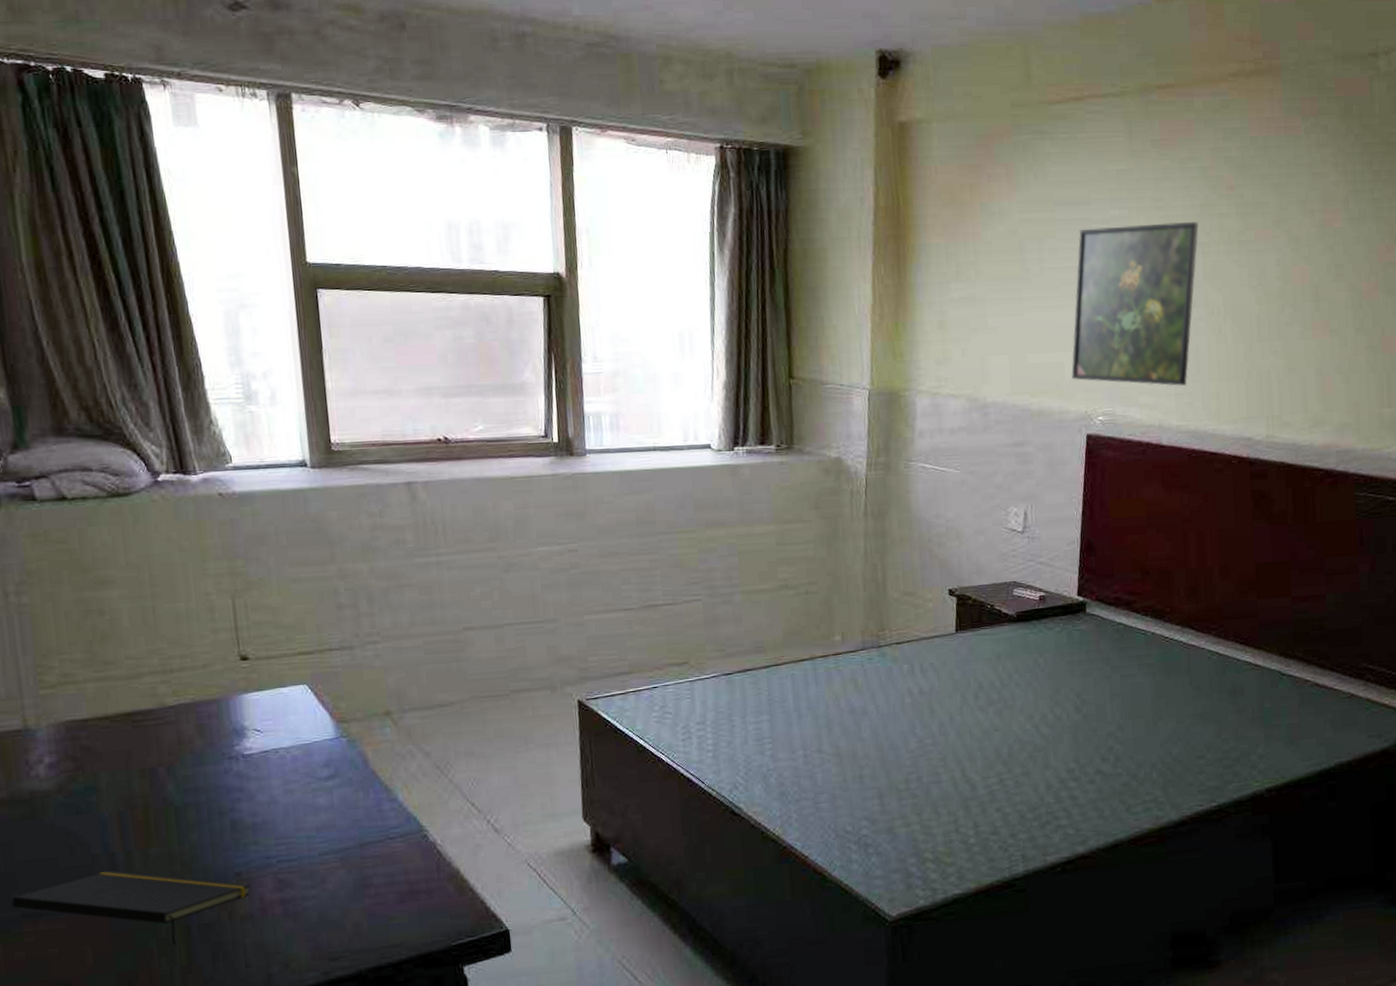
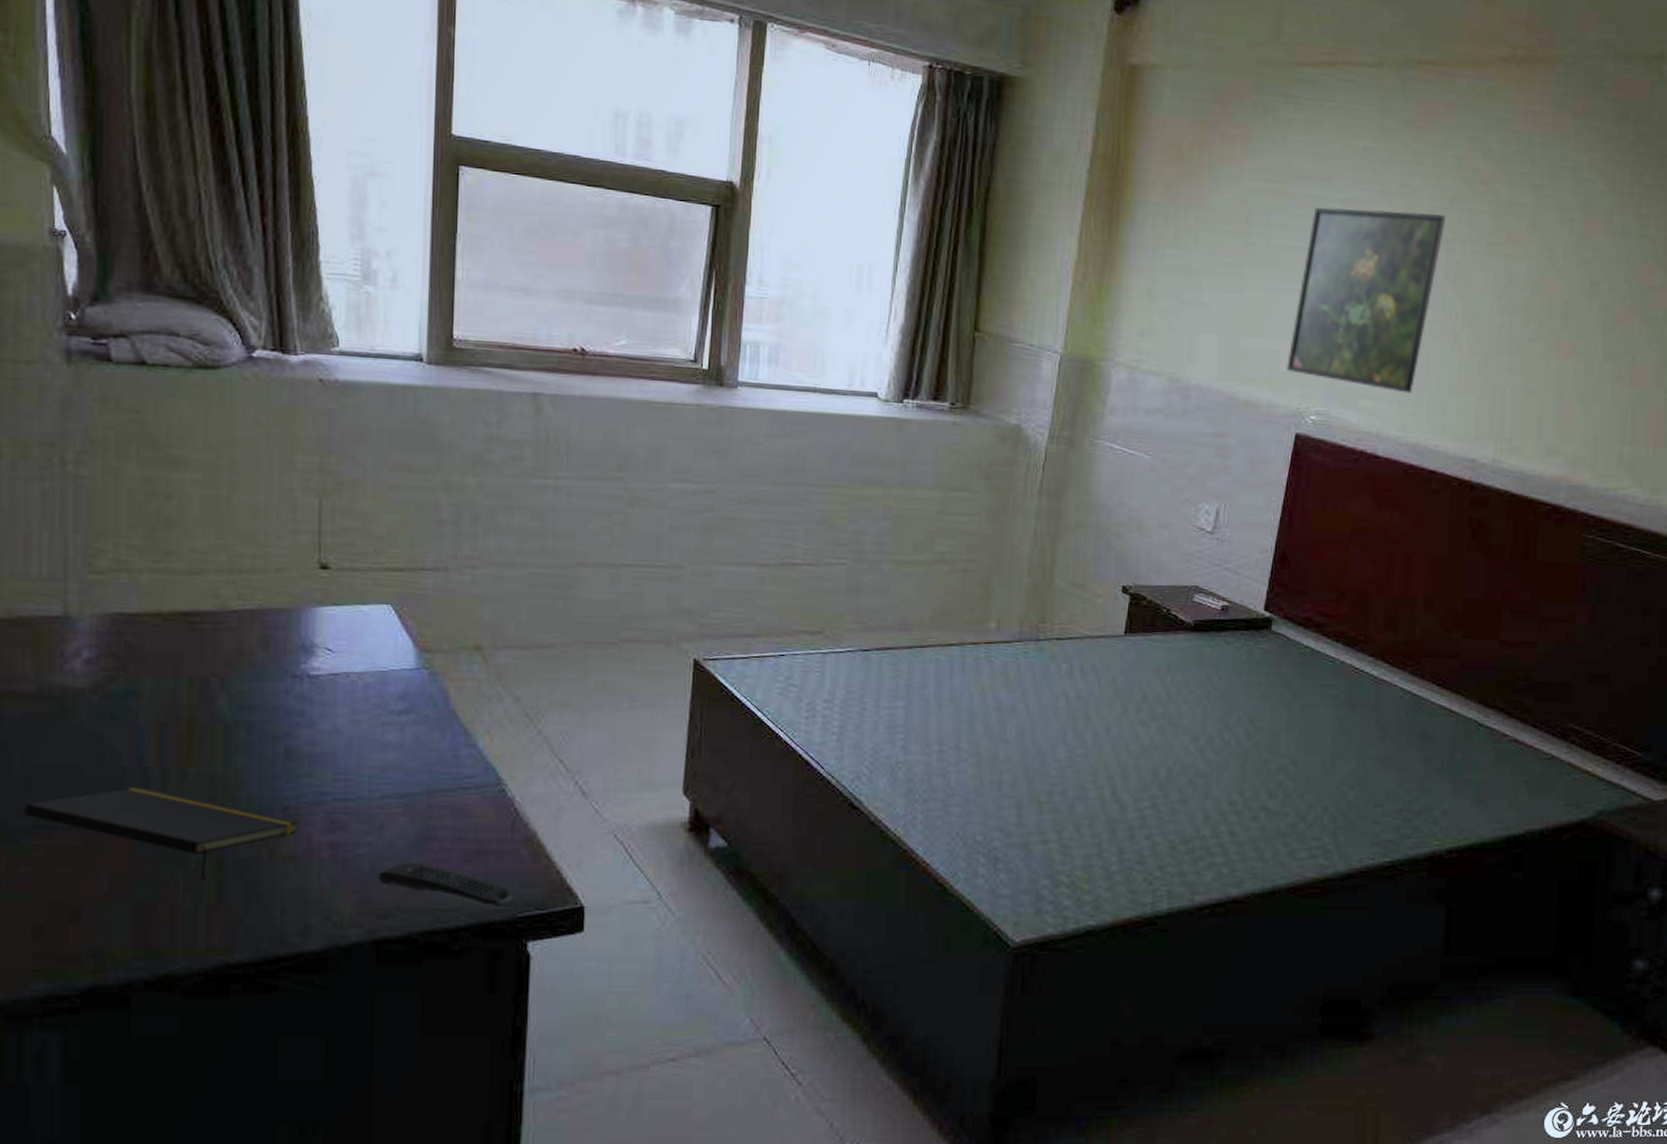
remote control: none [325,908,445,939] -> present [377,861,512,907]

